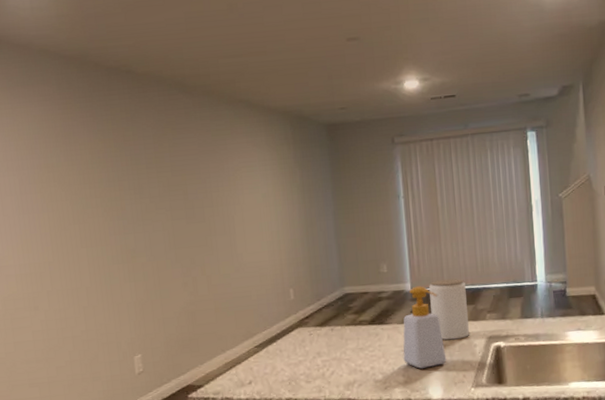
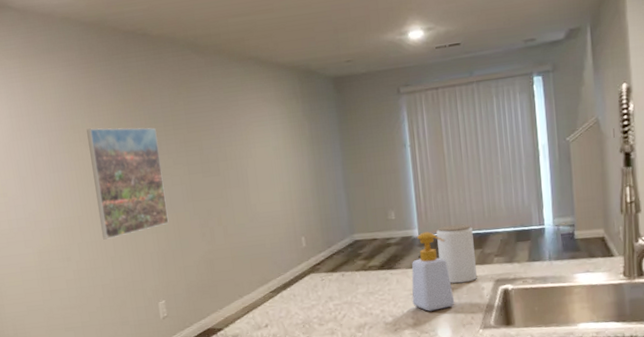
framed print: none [62,168,149,288] -> present [86,127,169,240]

